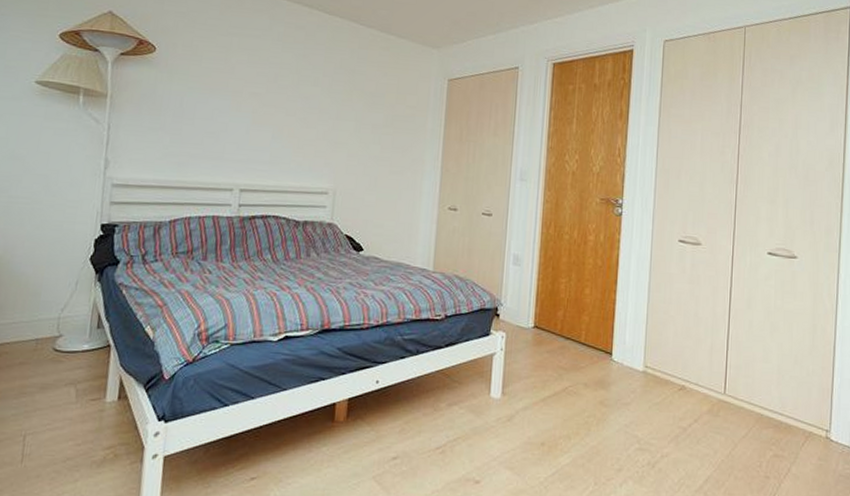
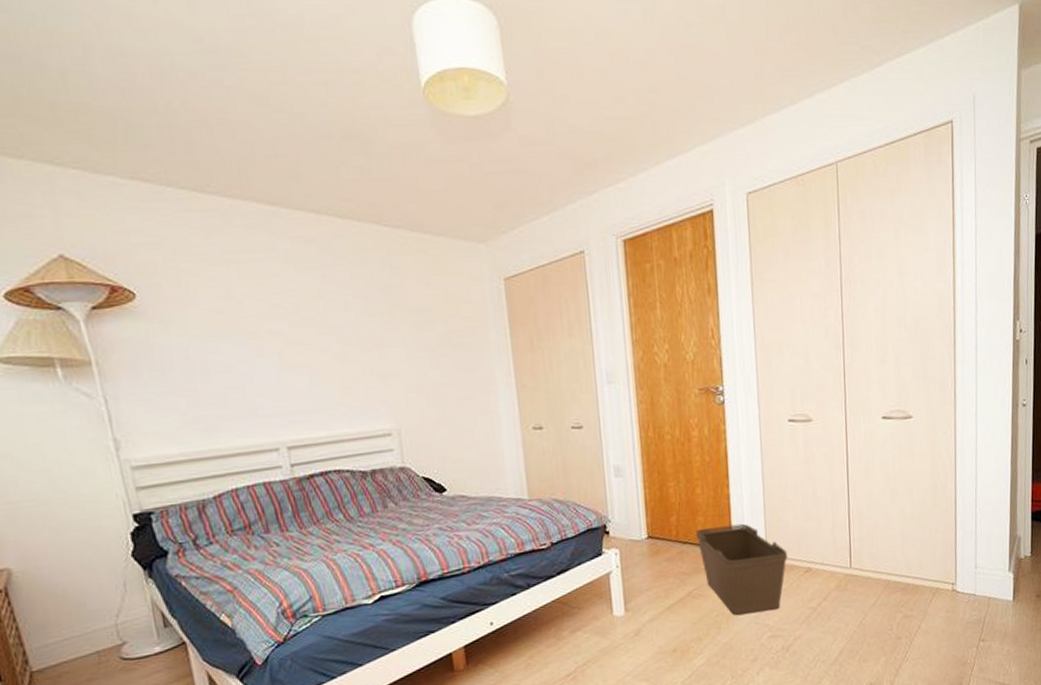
bicycle basket: none [579,327,665,422] -> present [696,523,788,616]

